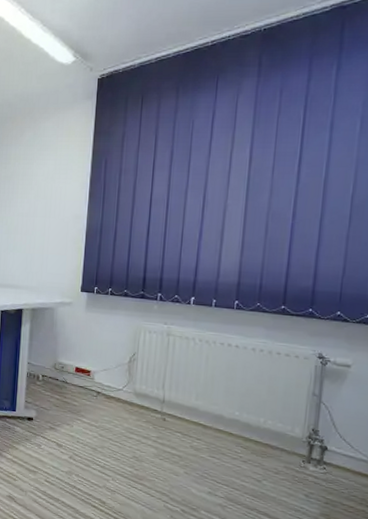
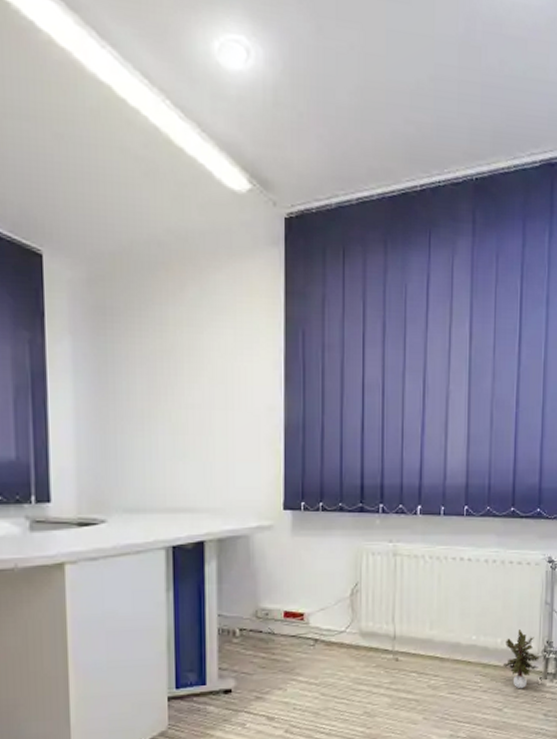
potted plant: none [264,414,304,467] -> present [502,629,540,689]

